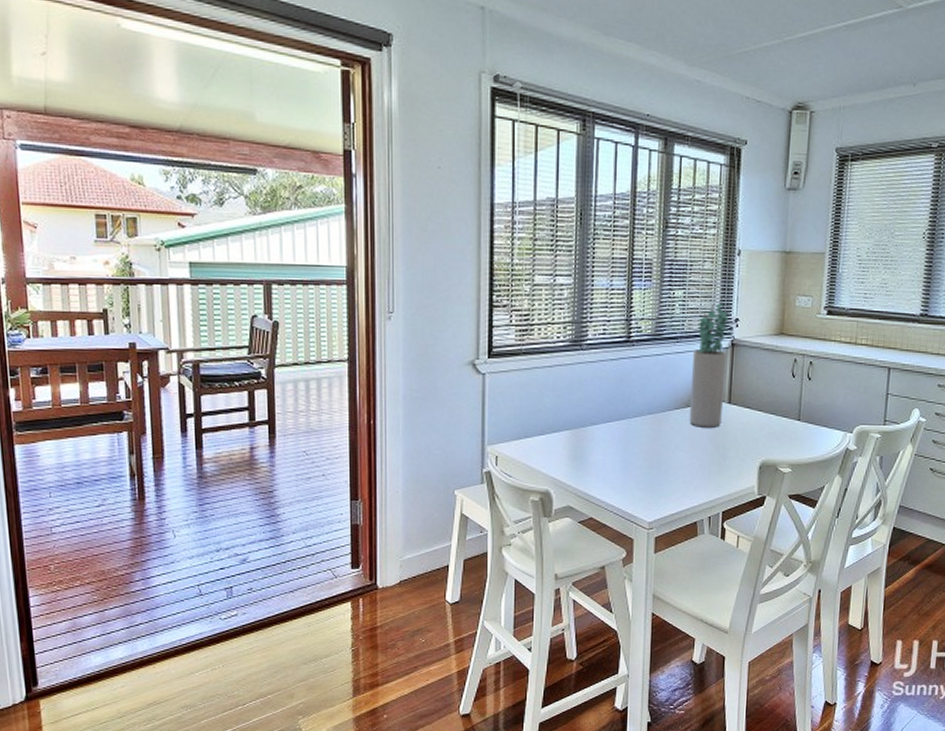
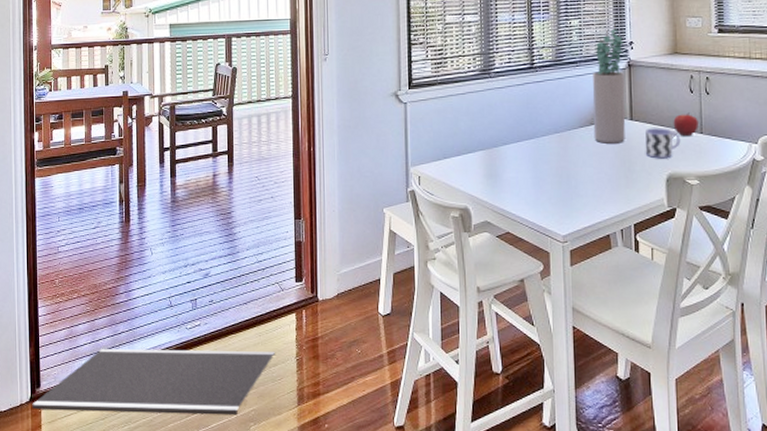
door mat: none [28,642,328,709] -> present [32,349,276,414]
cup: none [740,413,778,445] -> present [645,128,681,159]
fruit: none [771,398,797,423] -> present [673,112,698,137]

